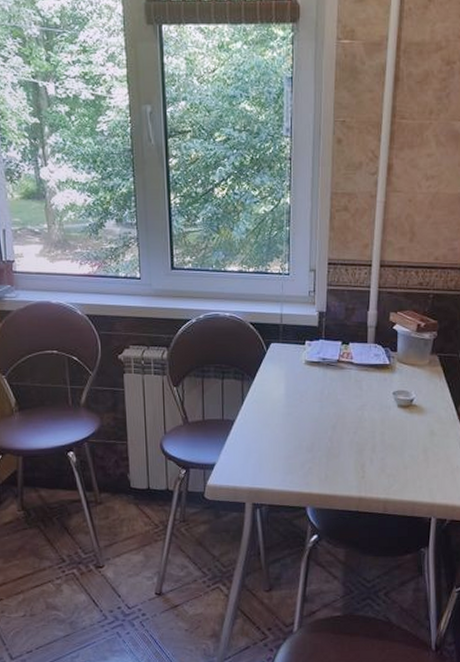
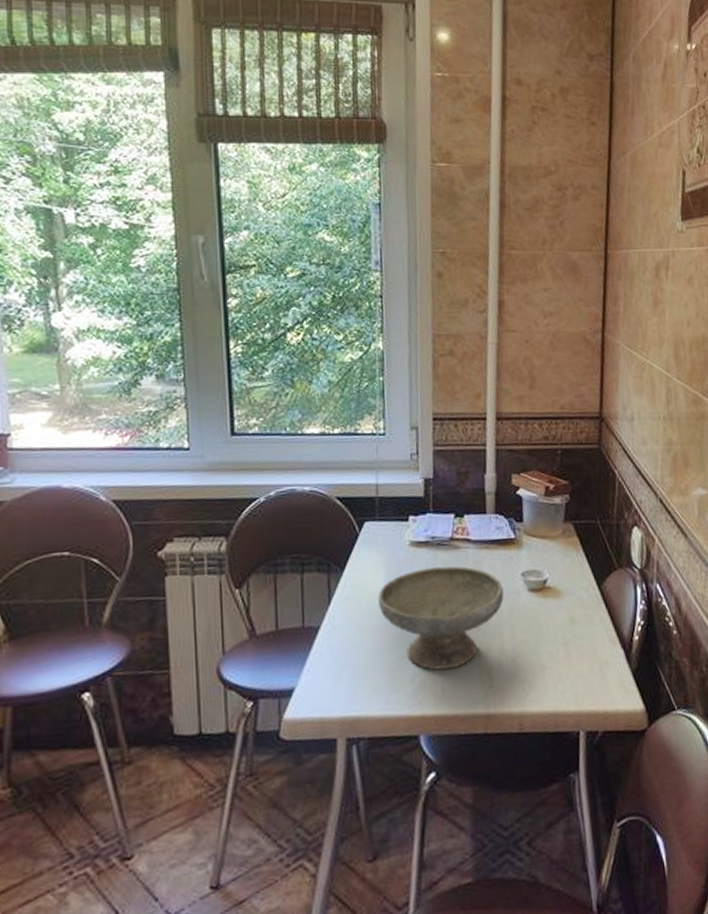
bowl: none [279,382,378,460] -> present [377,566,504,670]

